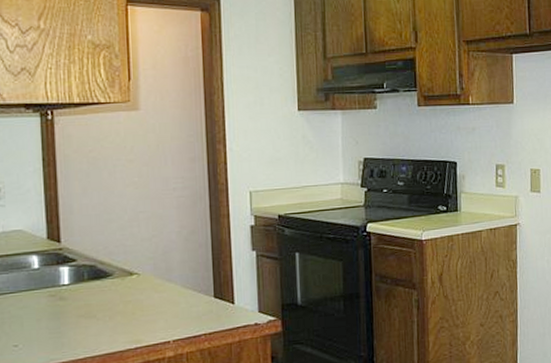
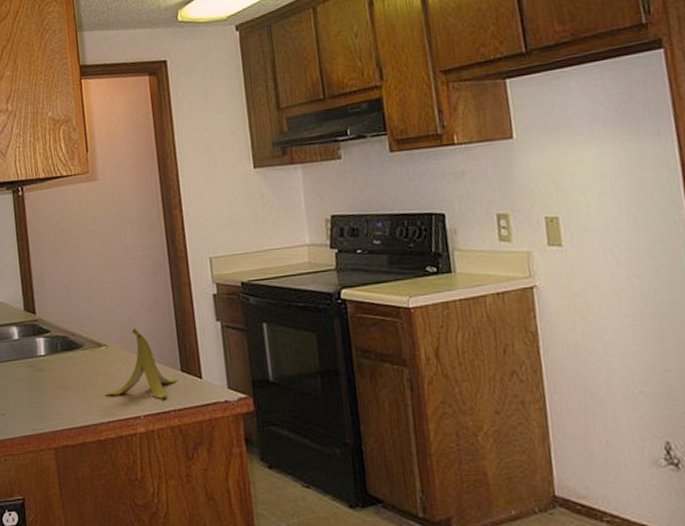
banana peel: none [134,257,210,324] -> present [105,328,178,399]

